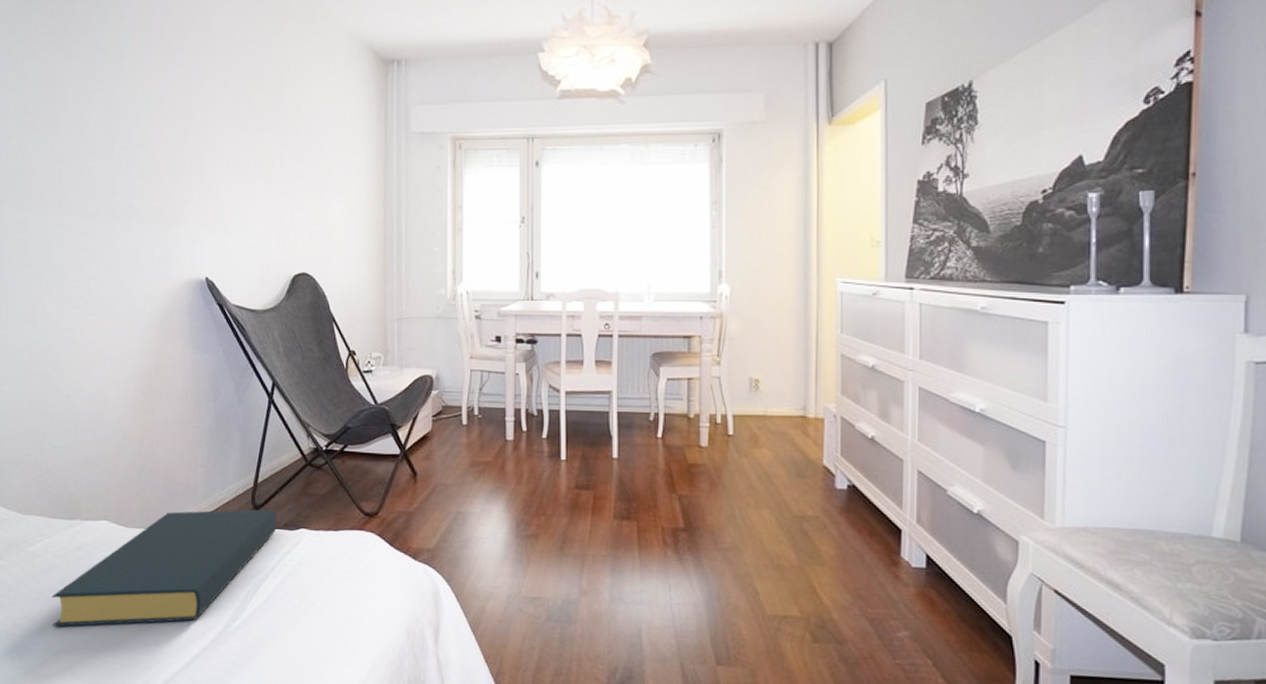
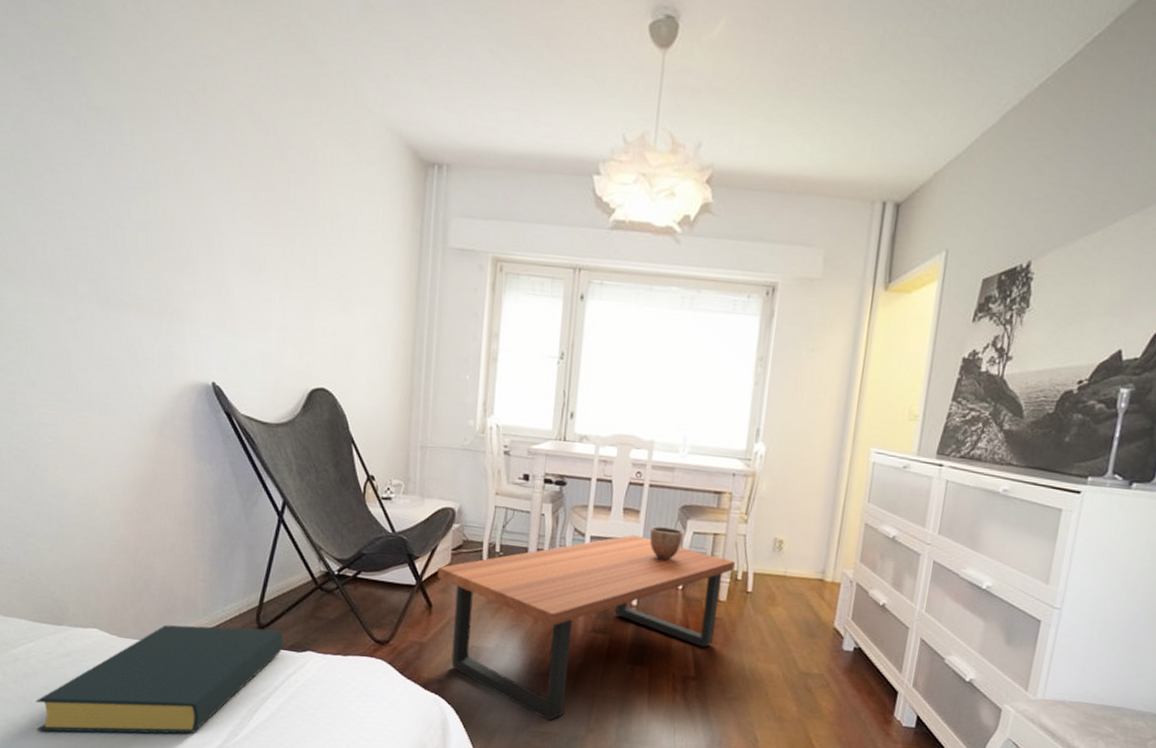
coffee table: none [420,386,712,585] -> present [437,534,735,721]
decorative bowl: none [624,376,658,410] -> present [649,526,684,560]

